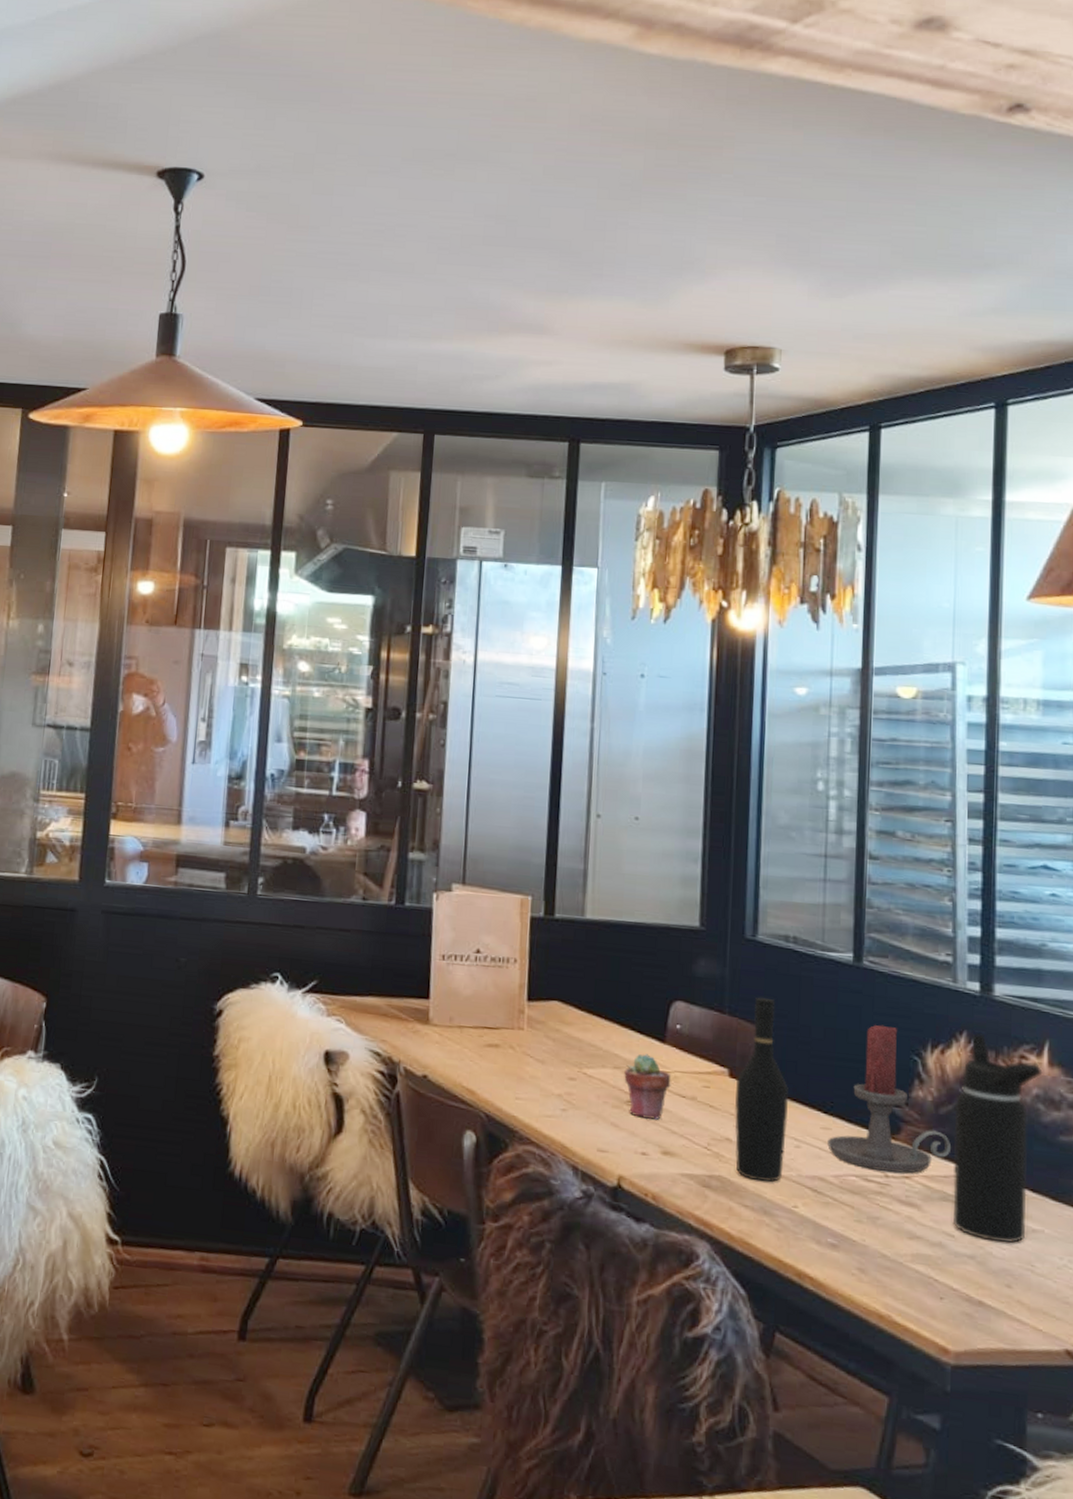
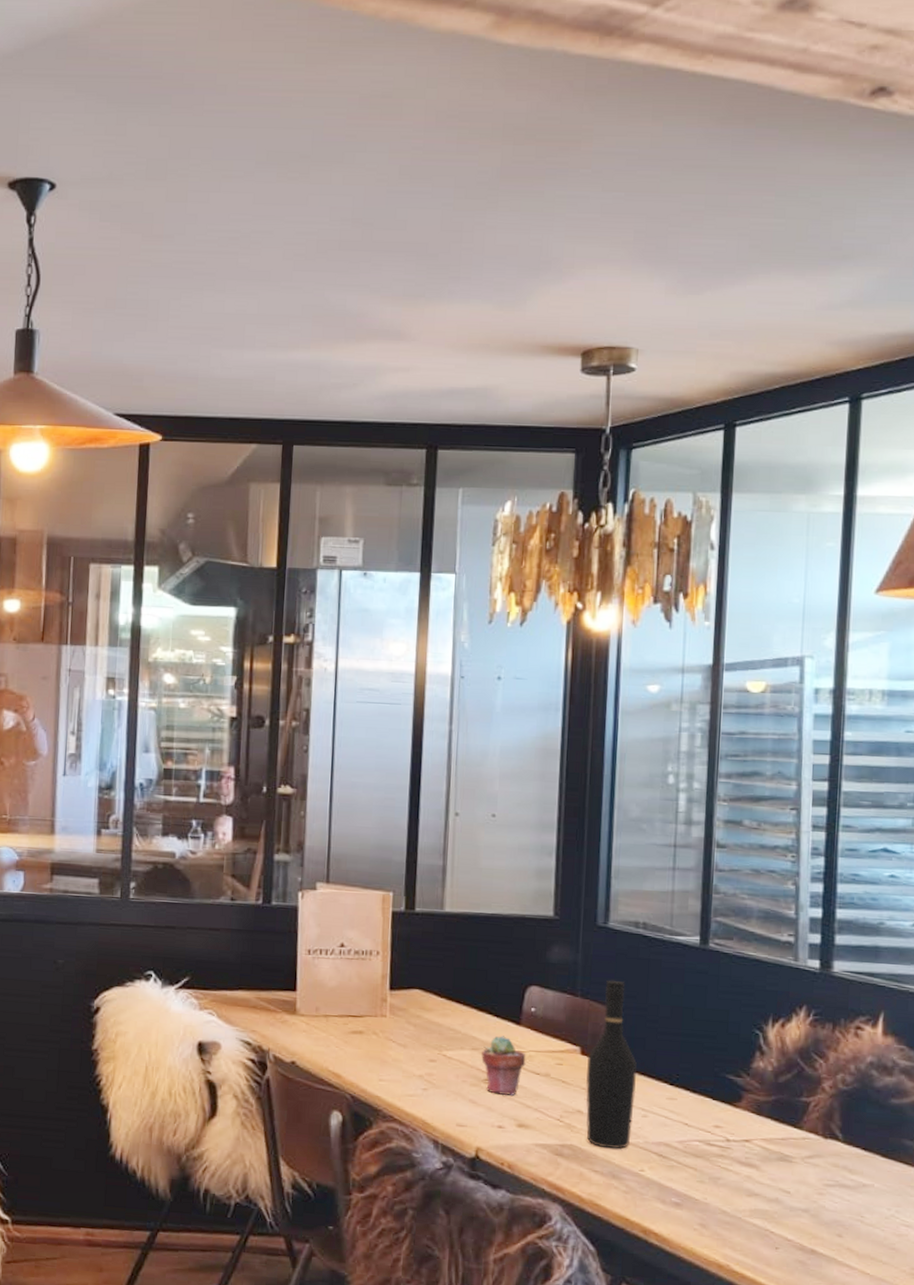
candle holder: present [827,1025,951,1174] -> none [673,1002,789,1138]
water bottle: present [952,1032,1043,1244] -> none [788,1006,877,1198]

